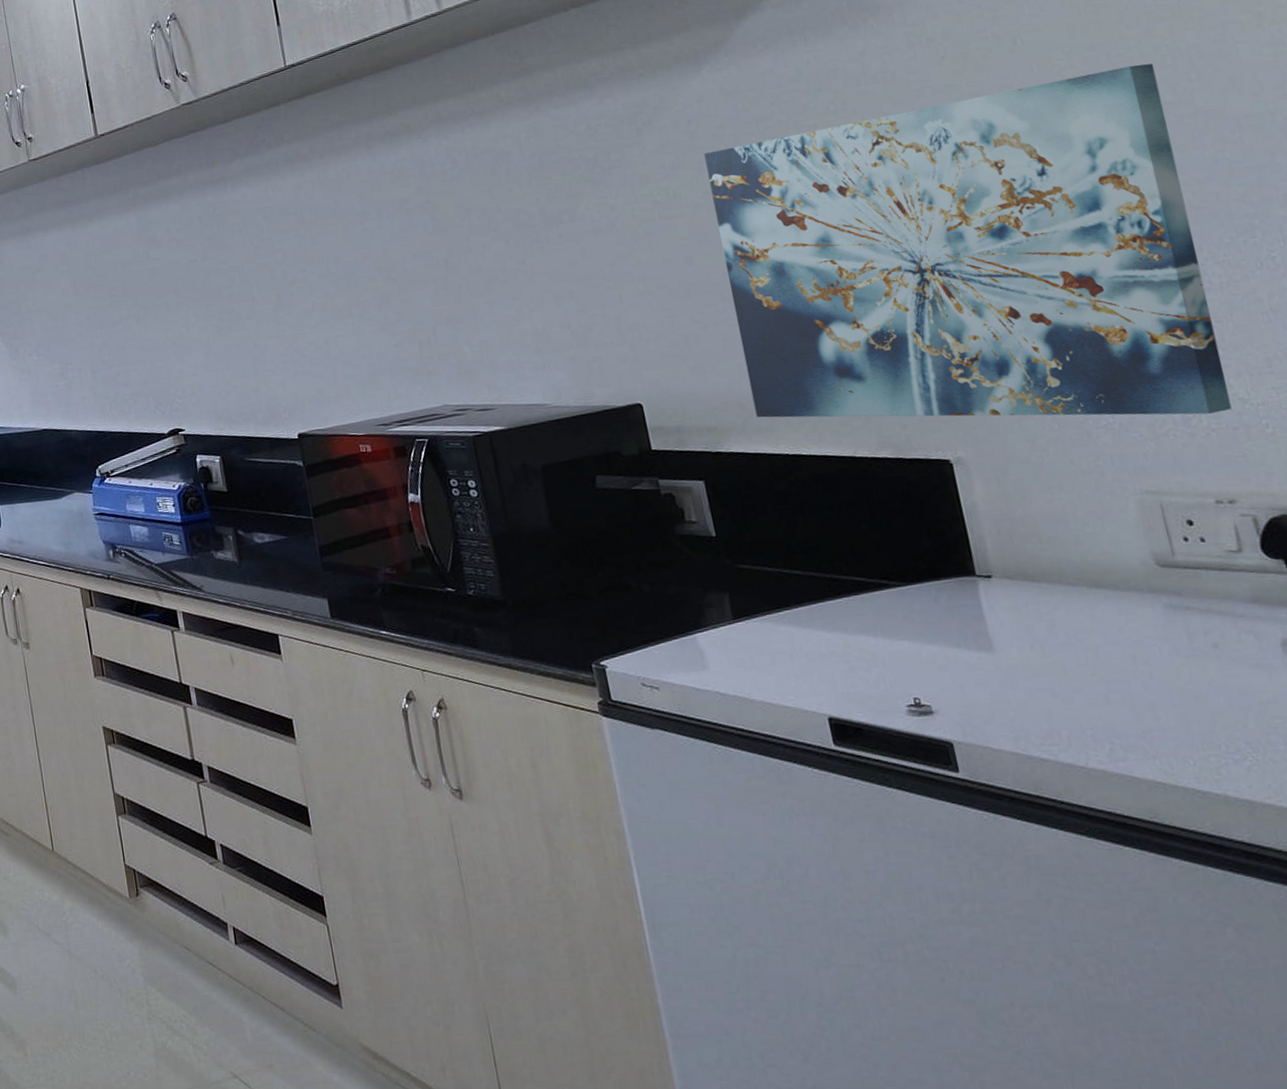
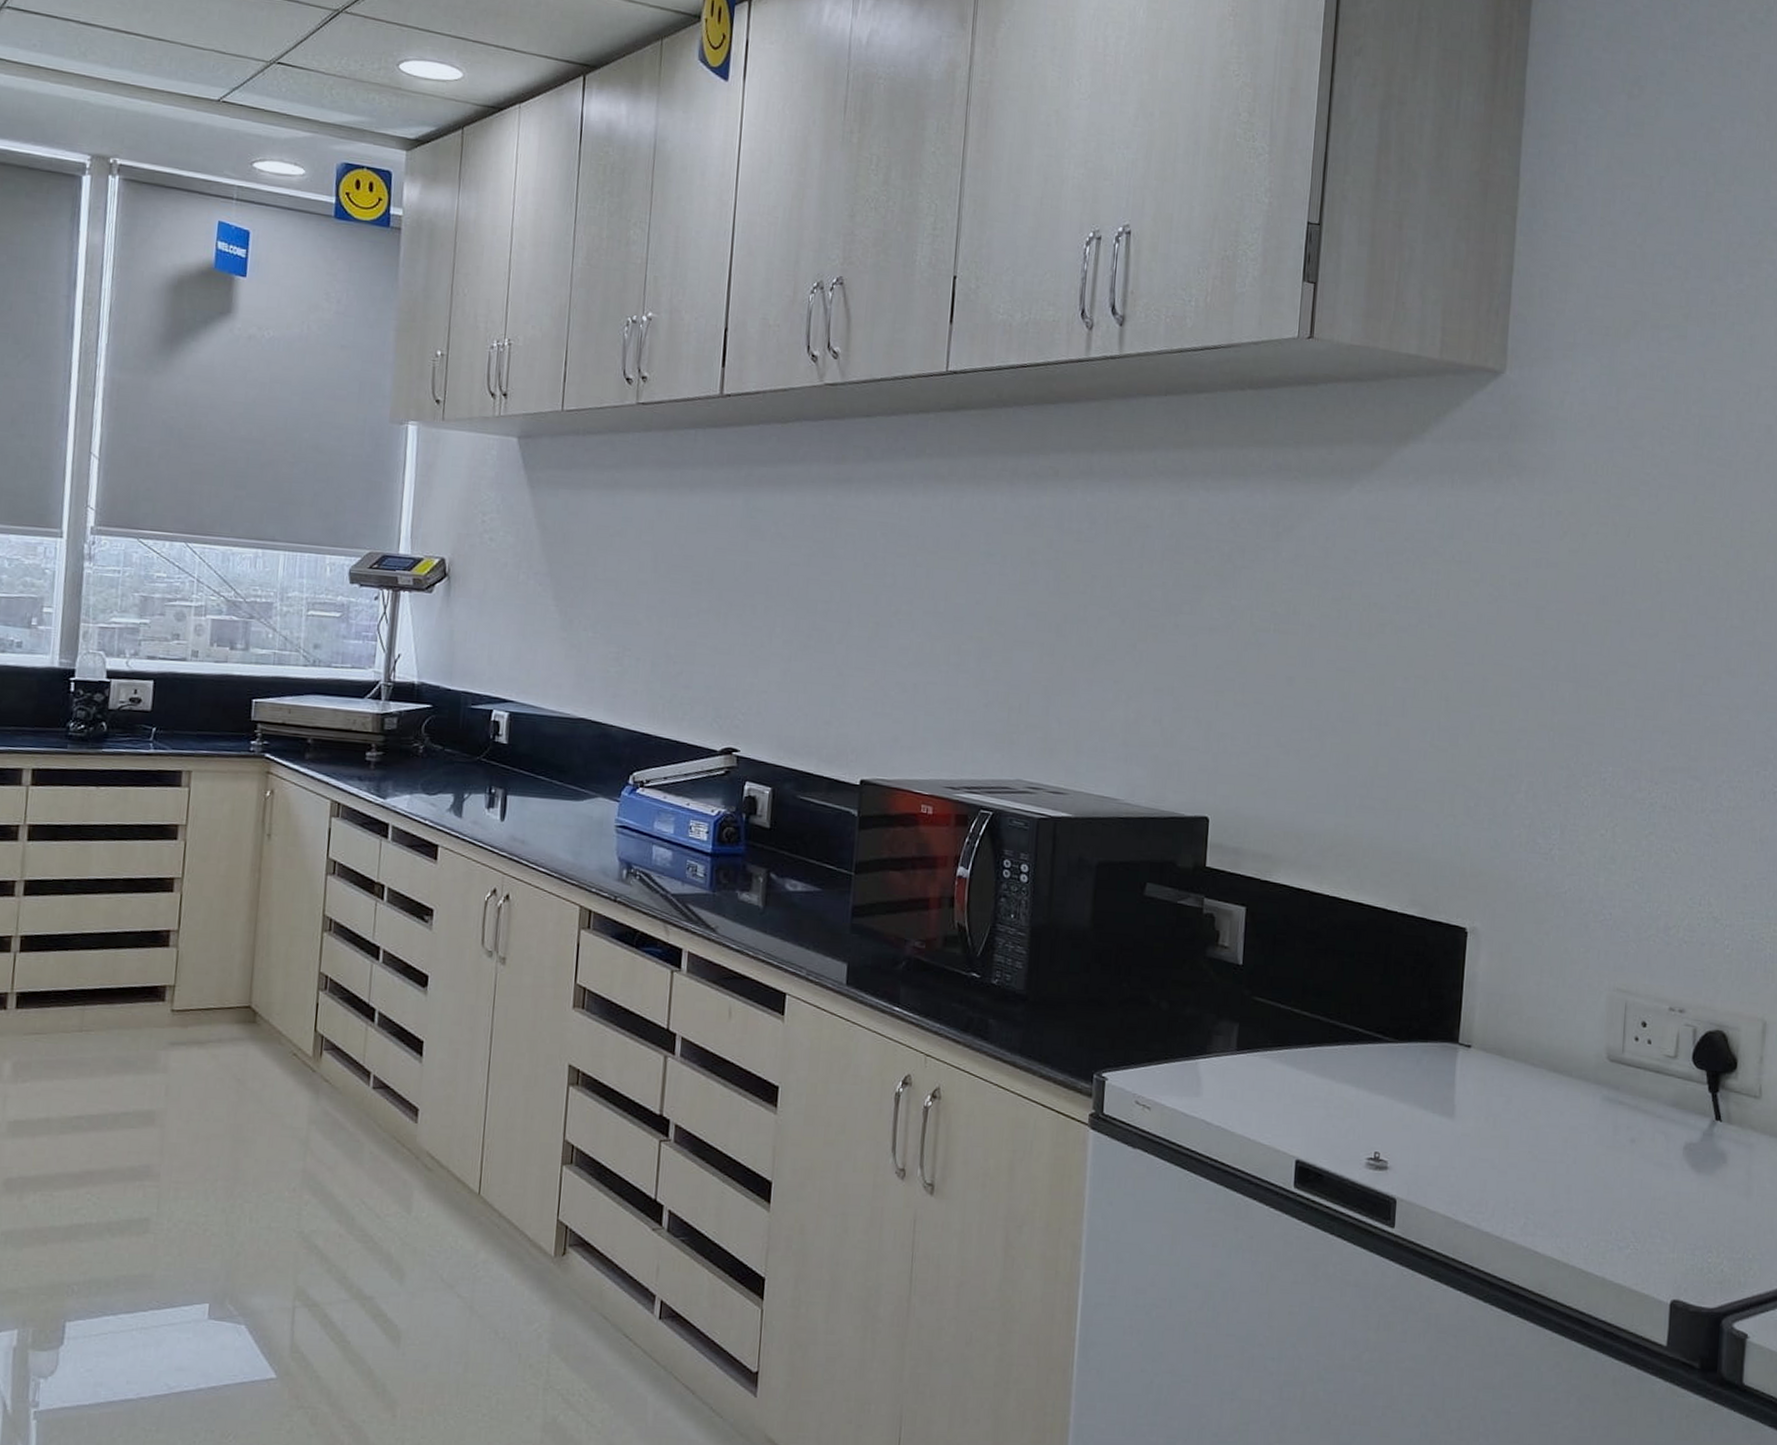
wall art: present [704,64,1232,418] -> none [1310,573,1732,928]

